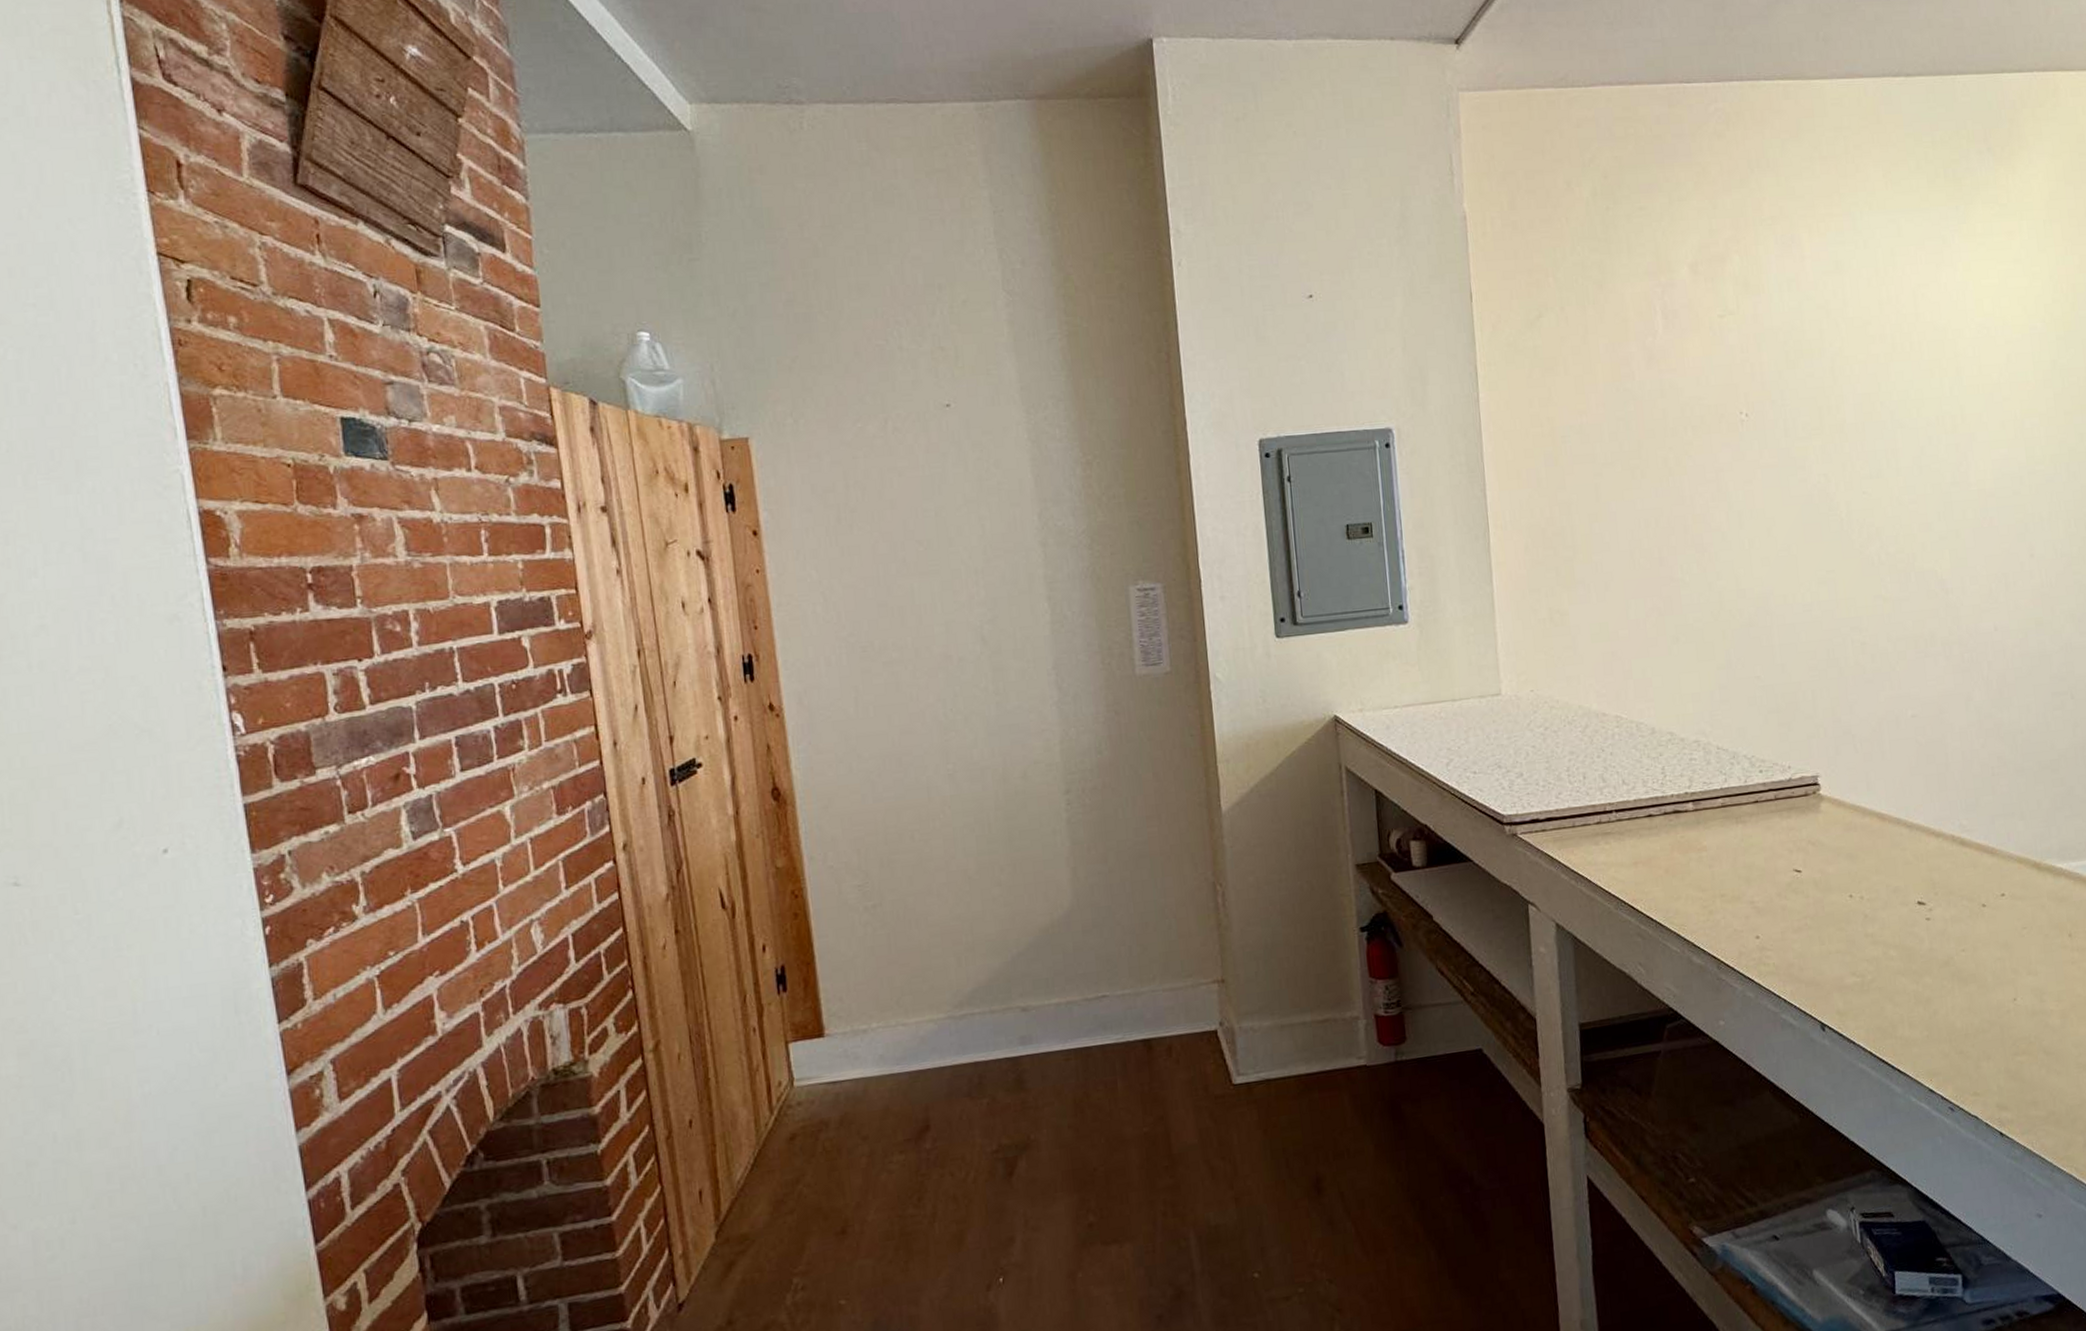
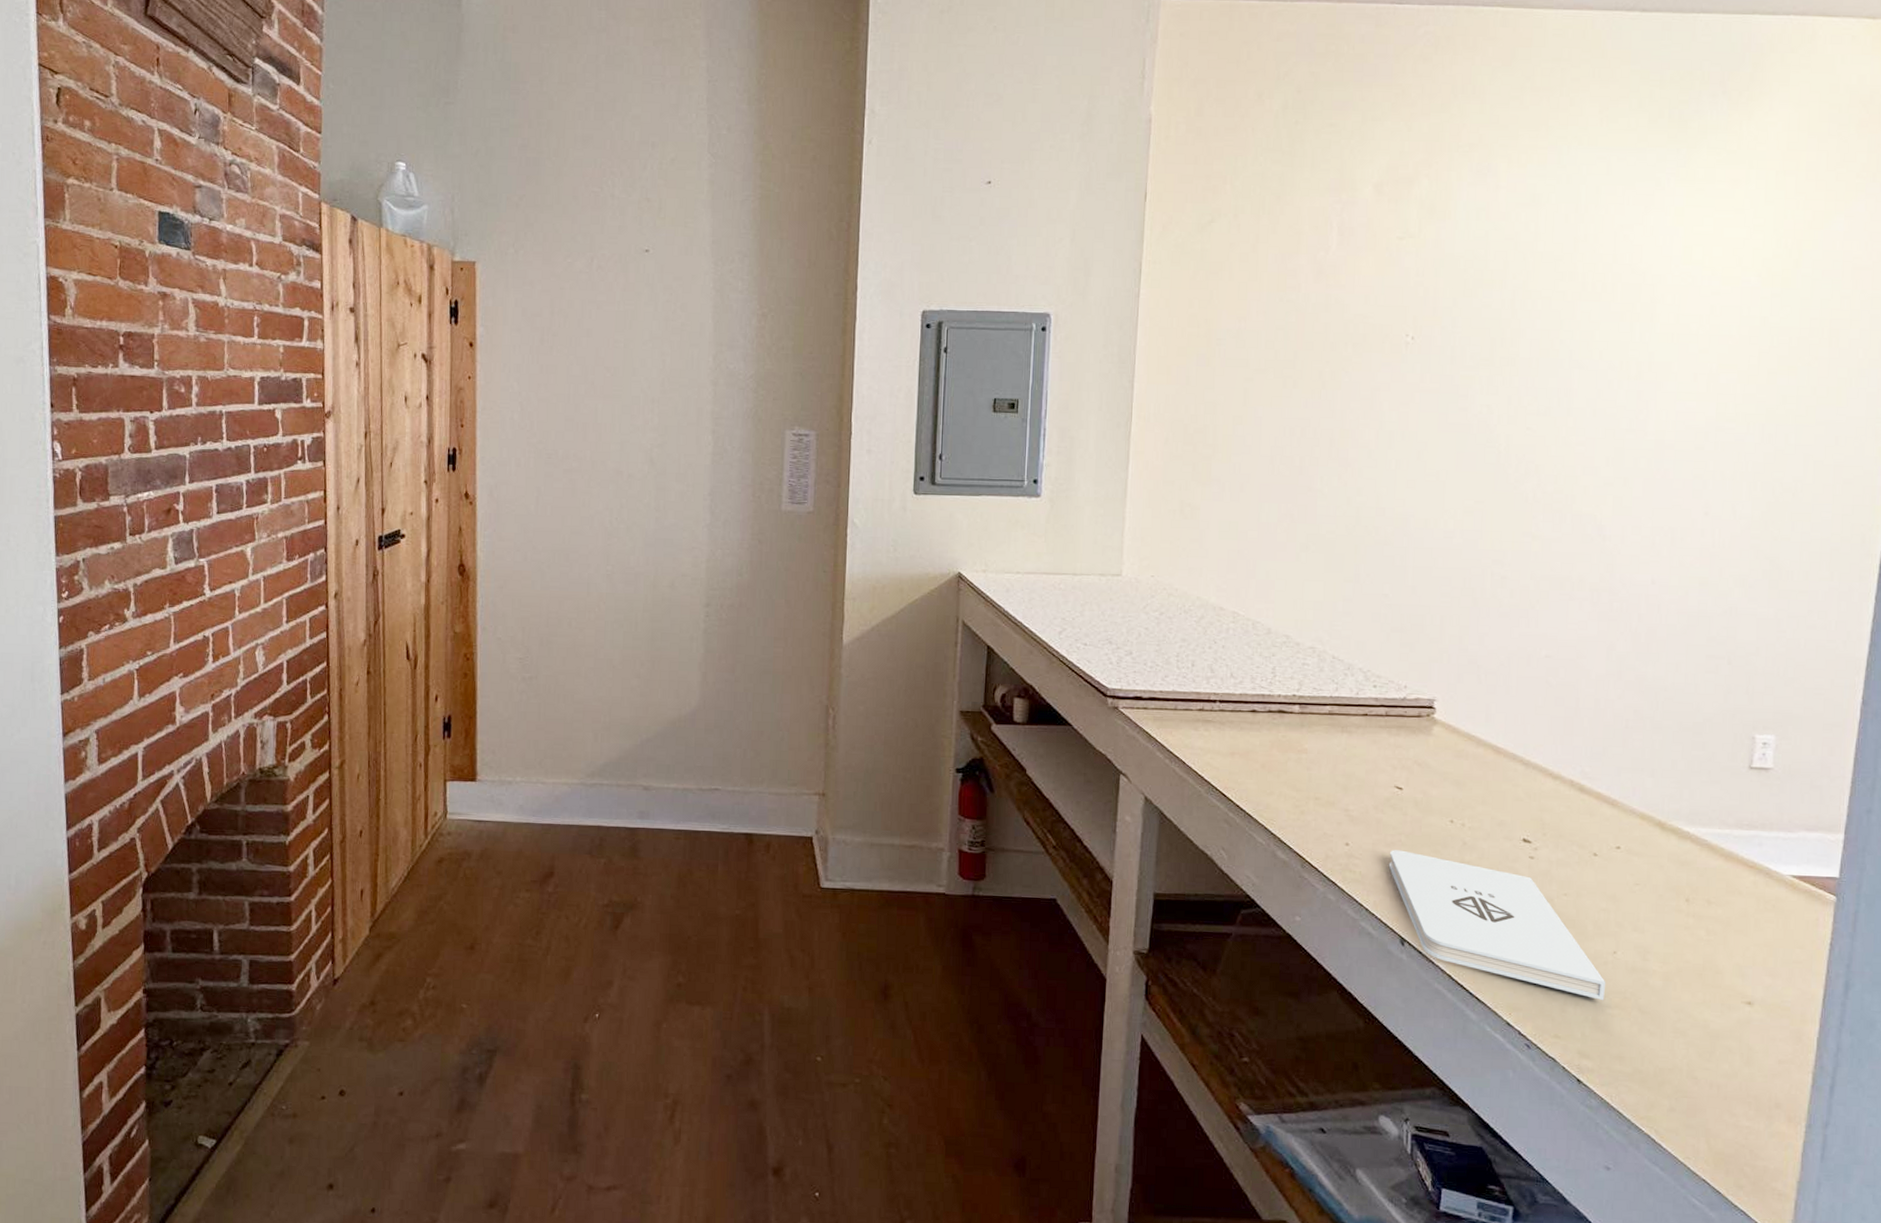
notepad: none [1799,933,2013,1050] -> present [1388,850,1606,1000]

